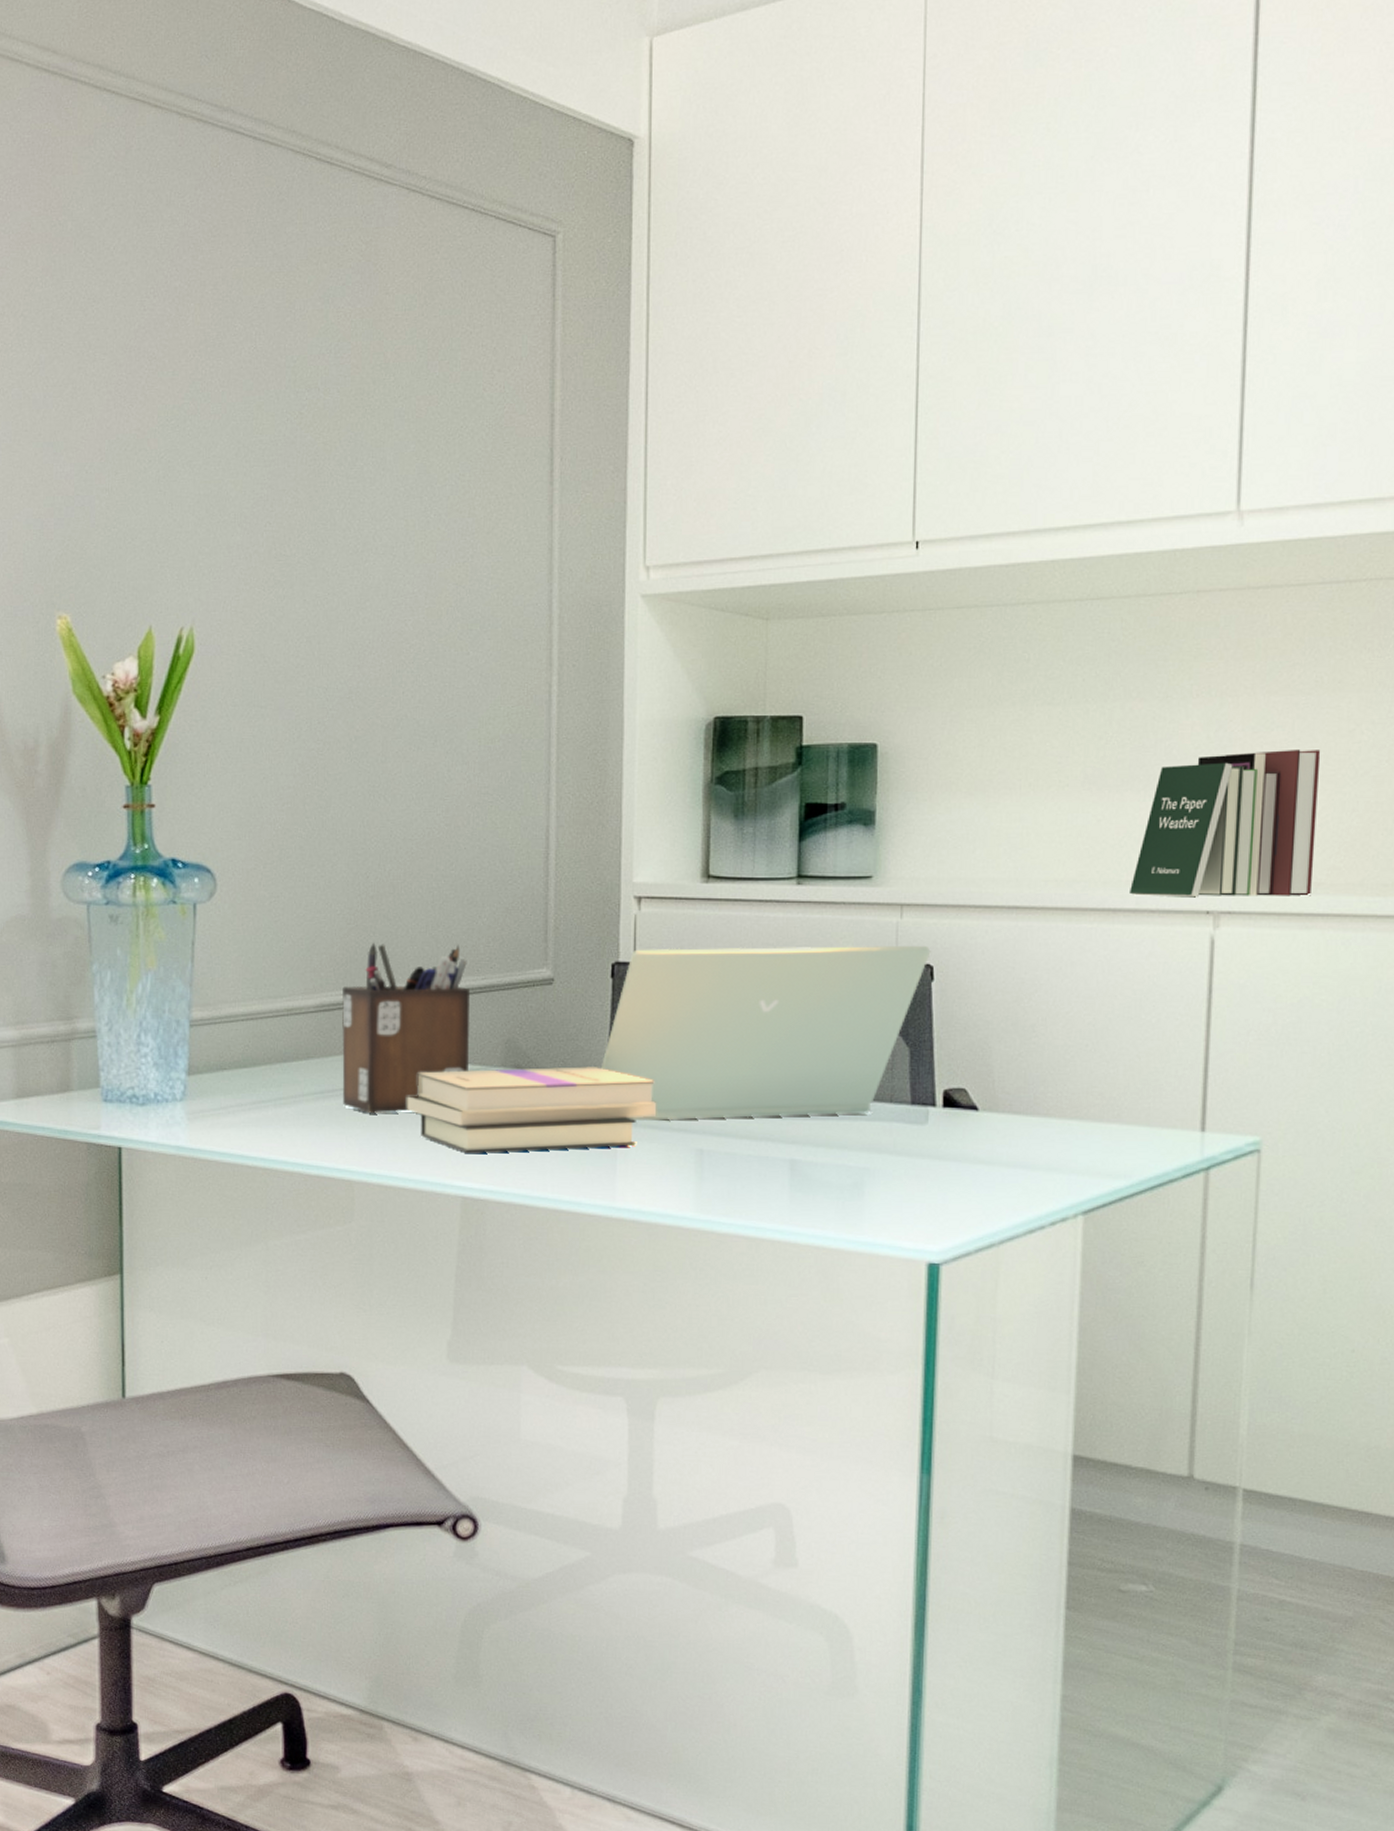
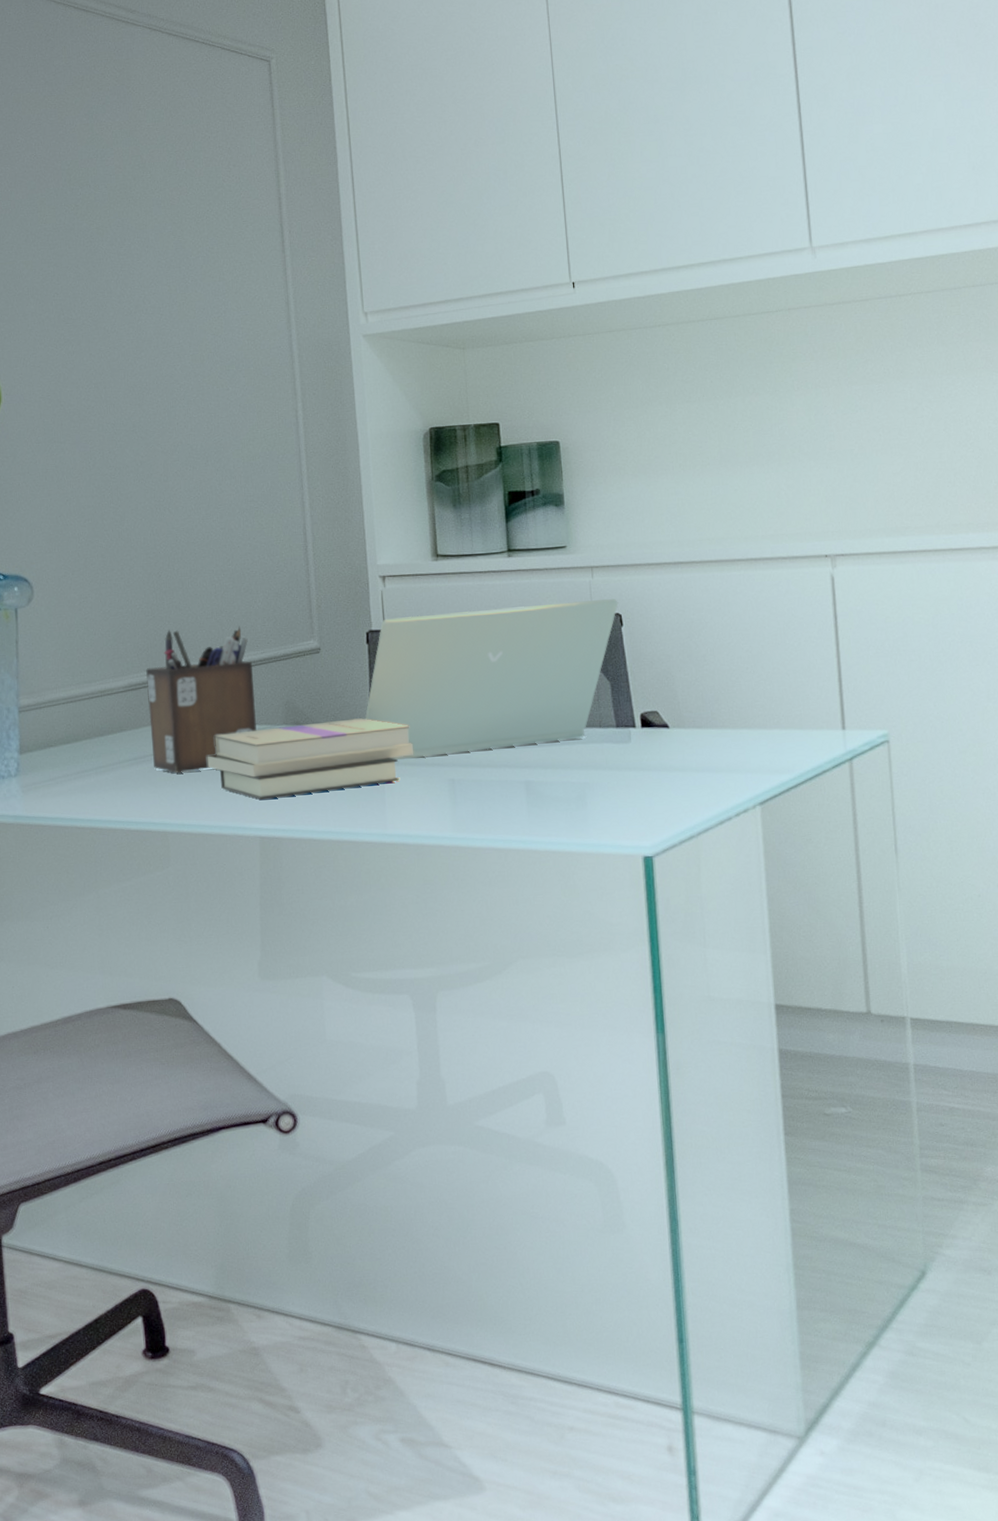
books: present [1130,748,1321,898] -> none [765,424,902,547]

